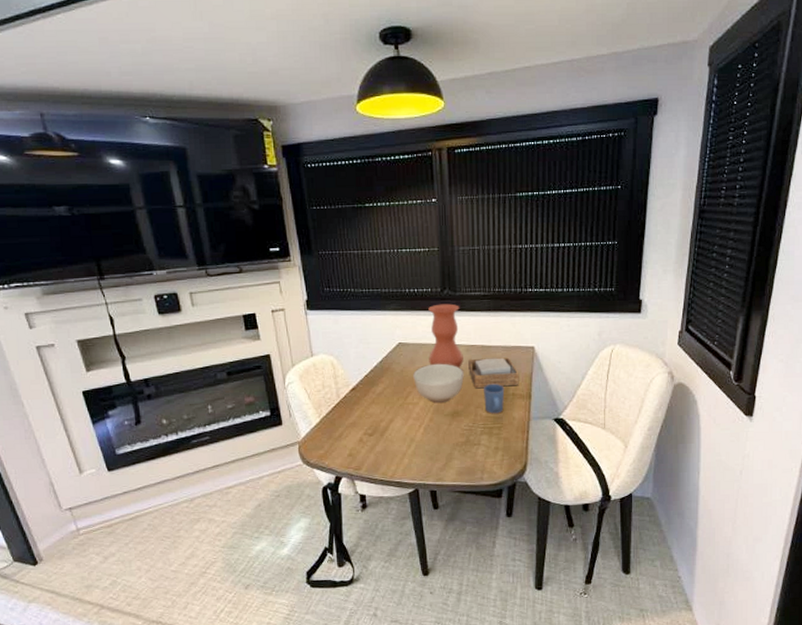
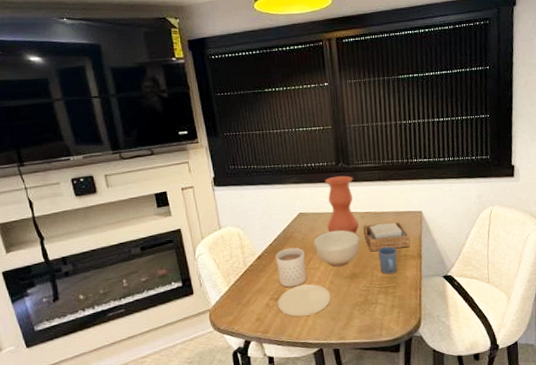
mug: none [371,380,405,423] -> present [276,247,307,288]
plate: none [372,420,430,455] -> present [278,284,331,317]

